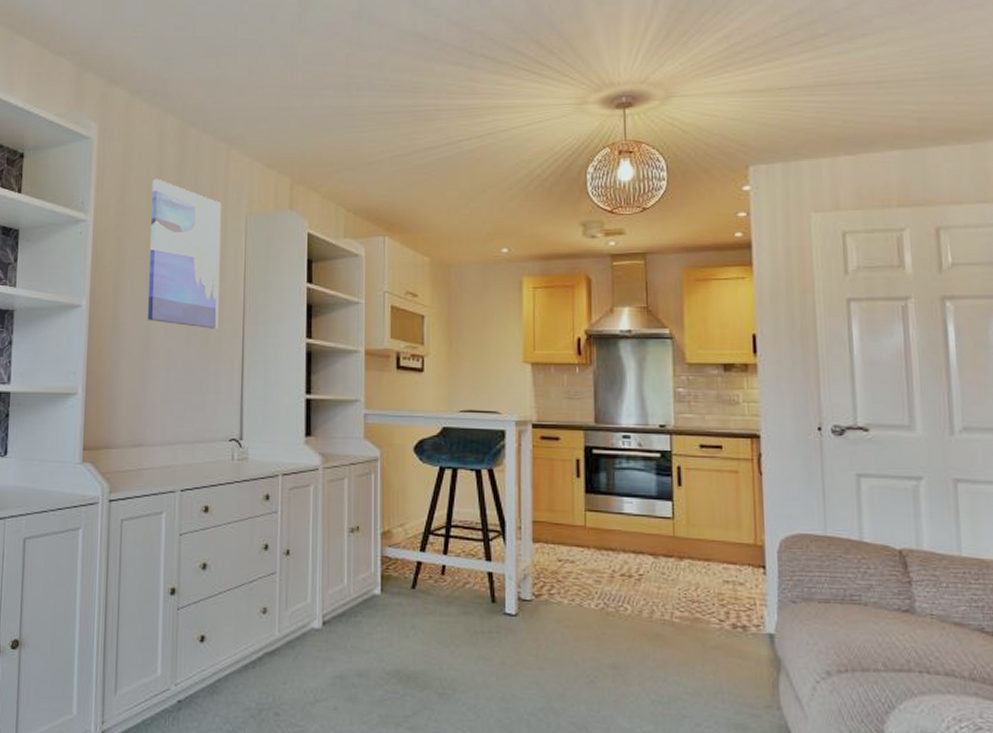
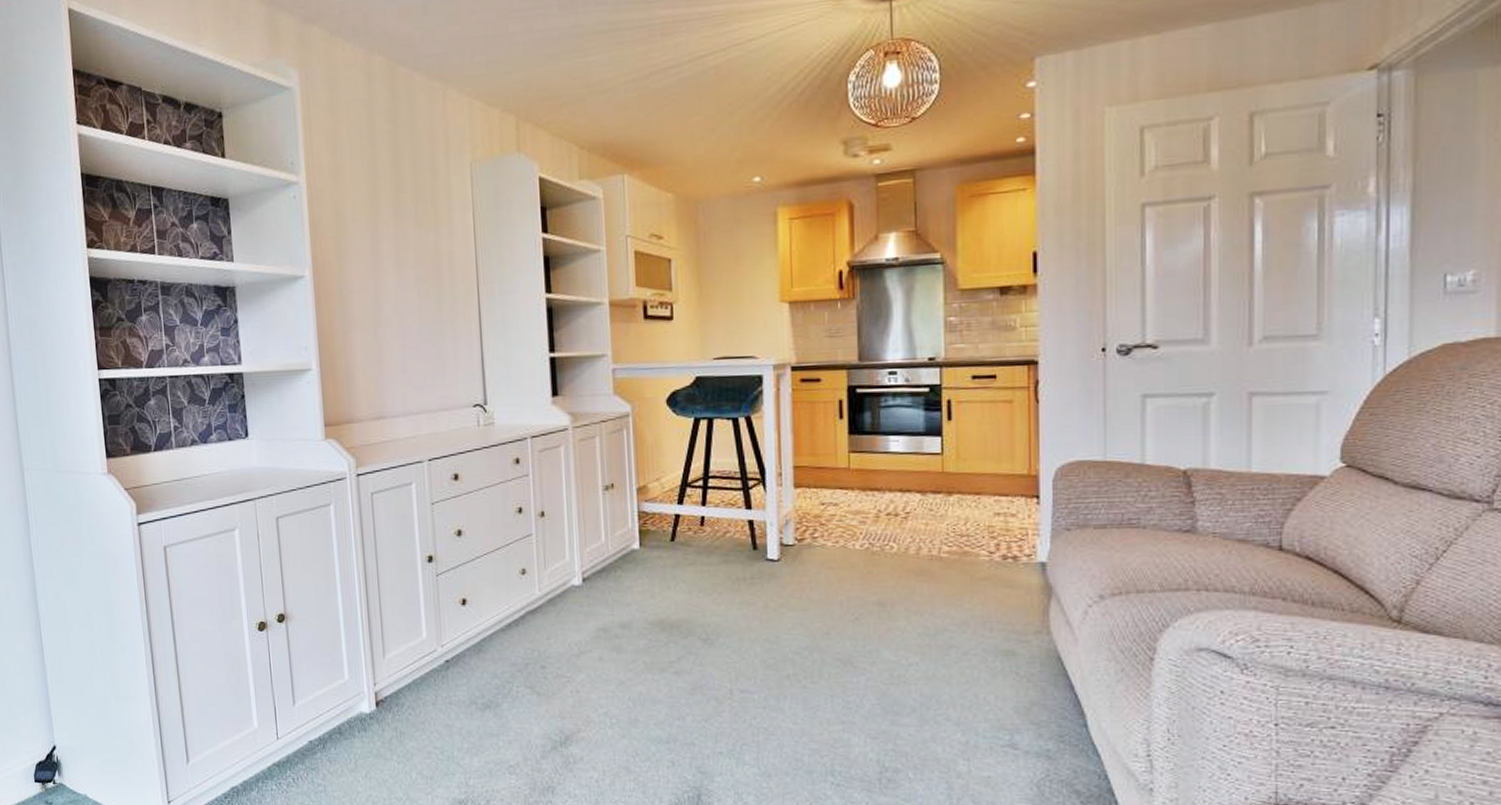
wall art: present [147,178,221,329] -> none [364,129,451,291]

